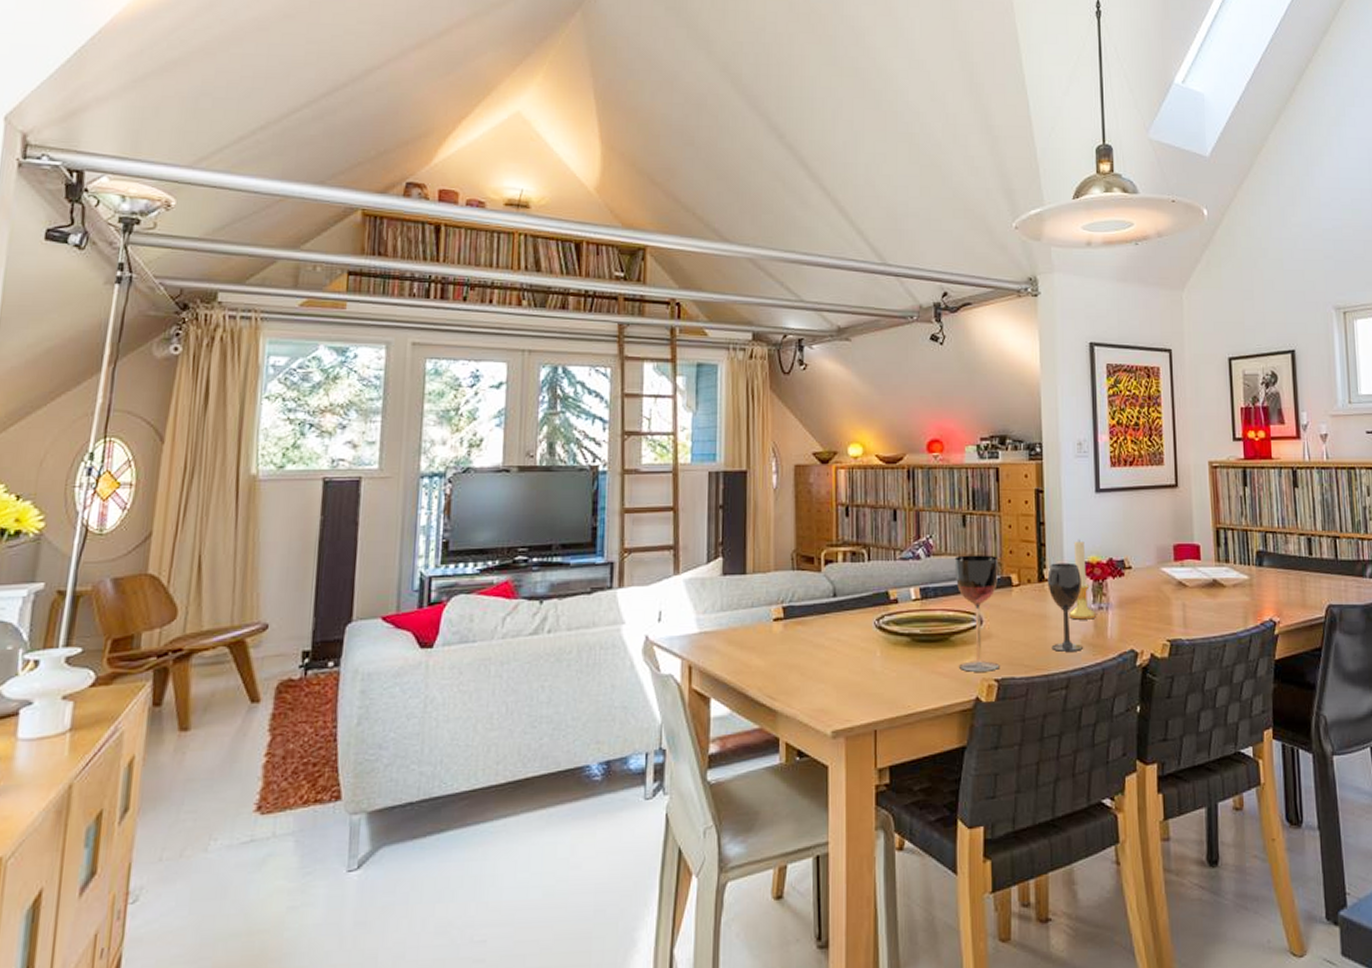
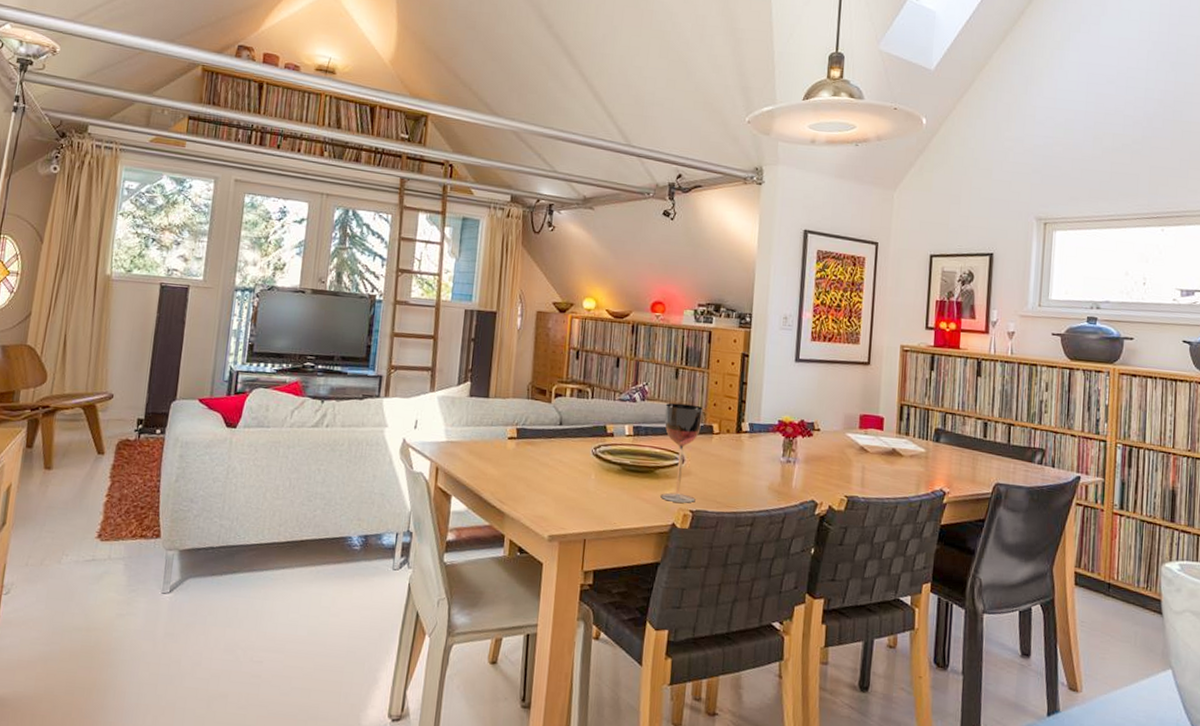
wine glass: present [1047,562,1084,652] -> none [742,418,775,496]
candle holder: present [1069,539,1096,620] -> none [760,400,784,470]

